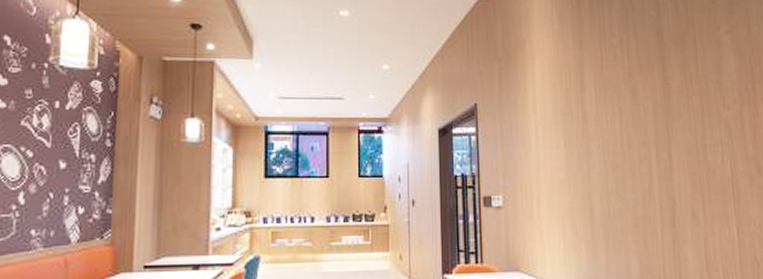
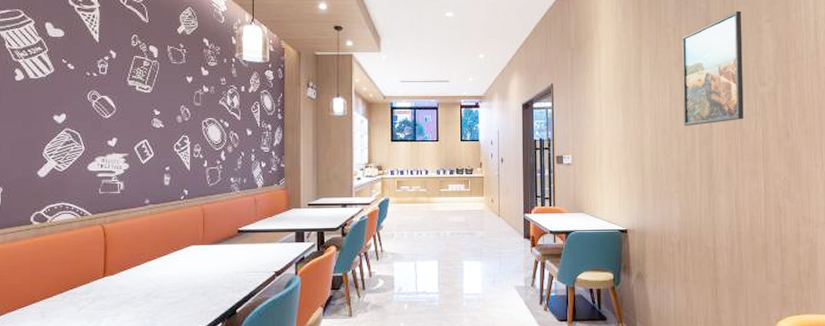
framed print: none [630,19,708,159] -> present [681,10,744,127]

